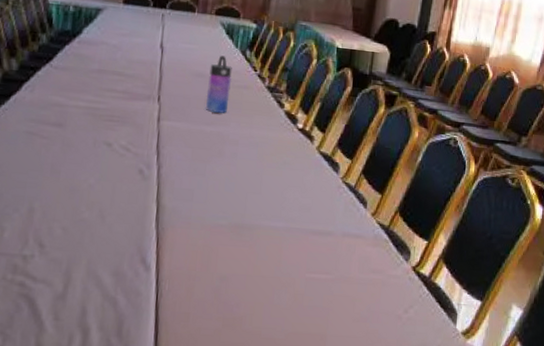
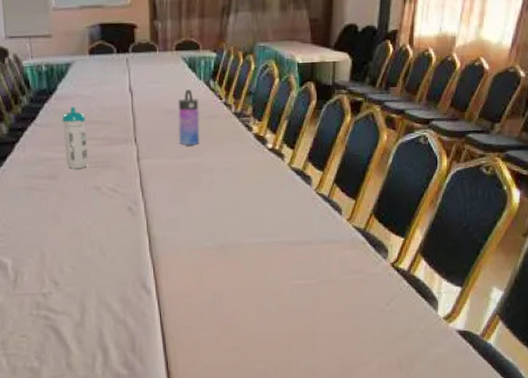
water bottle: none [78,53,109,121] -> present [62,107,88,169]

